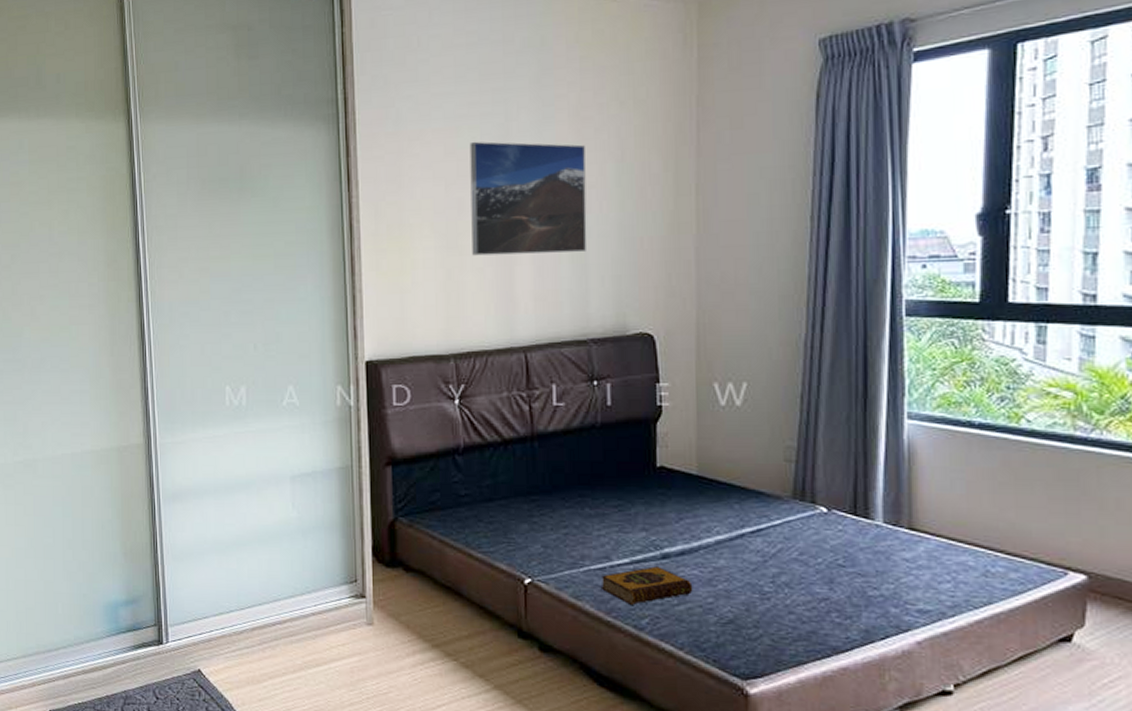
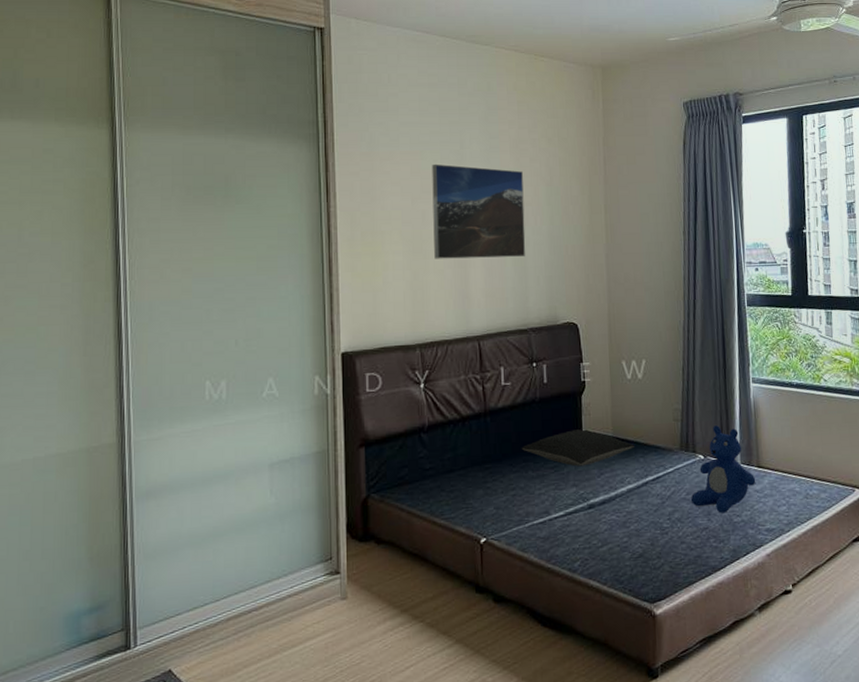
pillow: none [576,463,727,508] -> present [521,429,634,467]
hardback book: present [600,566,693,605] -> none [542,515,613,551]
teddy bear: none [806,471,906,583] -> present [691,426,756,513]

